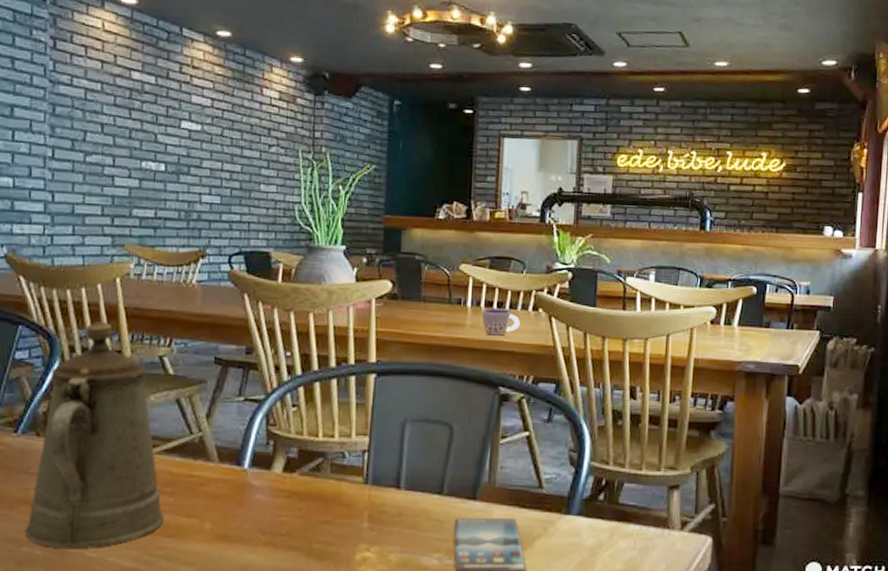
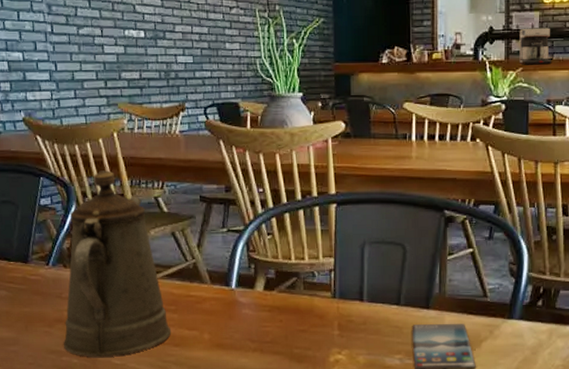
cup: present [481,308,520,336] -> none [425,141,460,165]
coffee maker: none [589,192,625,233] -> present [519,27,552,65]

